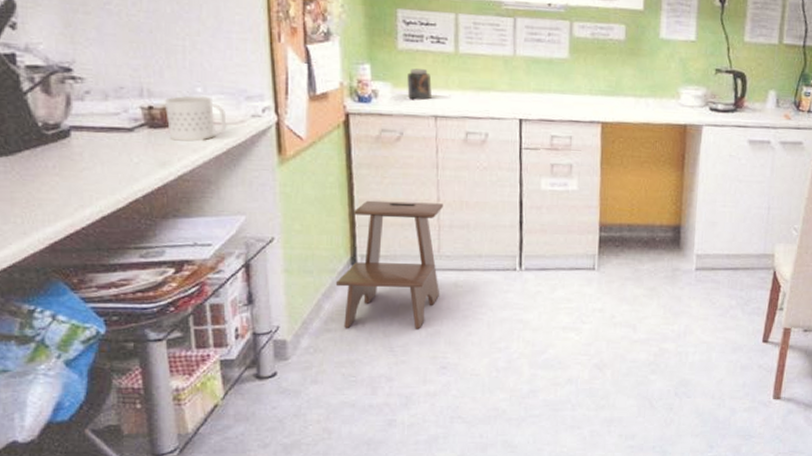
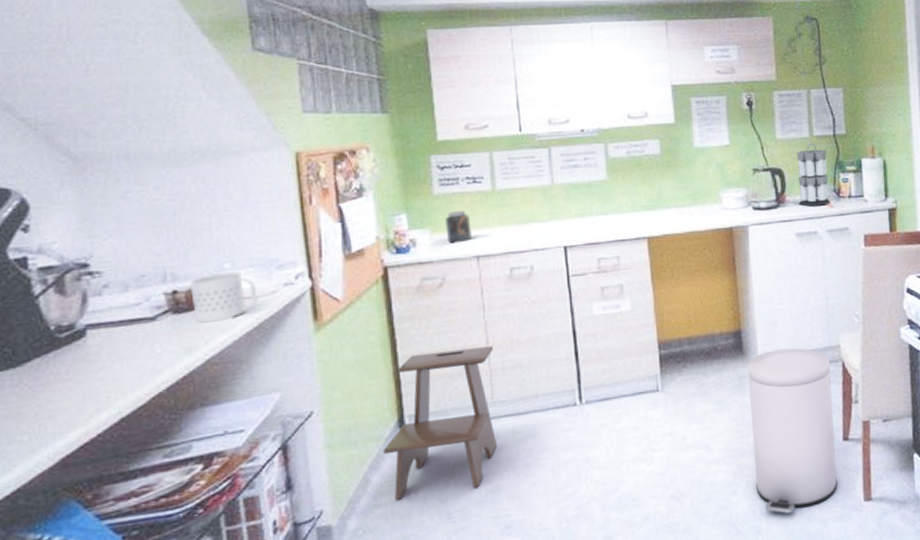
pedal bin: none [674,249,762,399] -> present [748,348,838,514]
spice rack: none [756,50,794,117] -> present [797,143,830,207]

